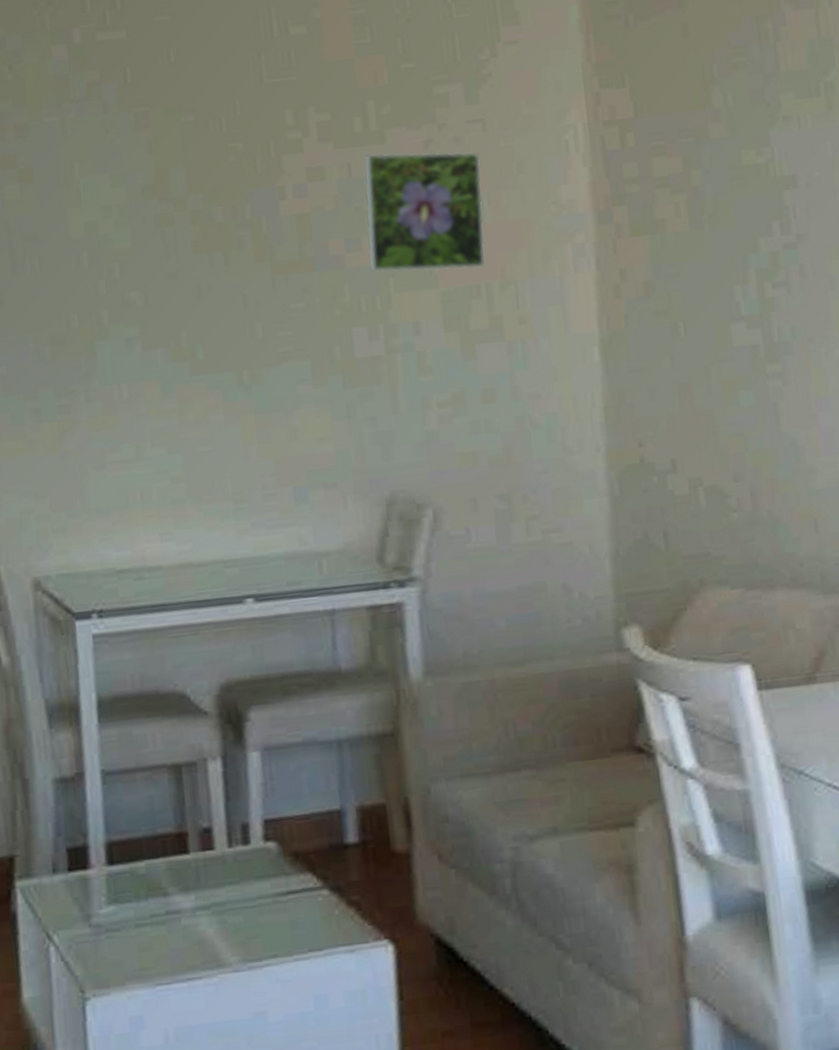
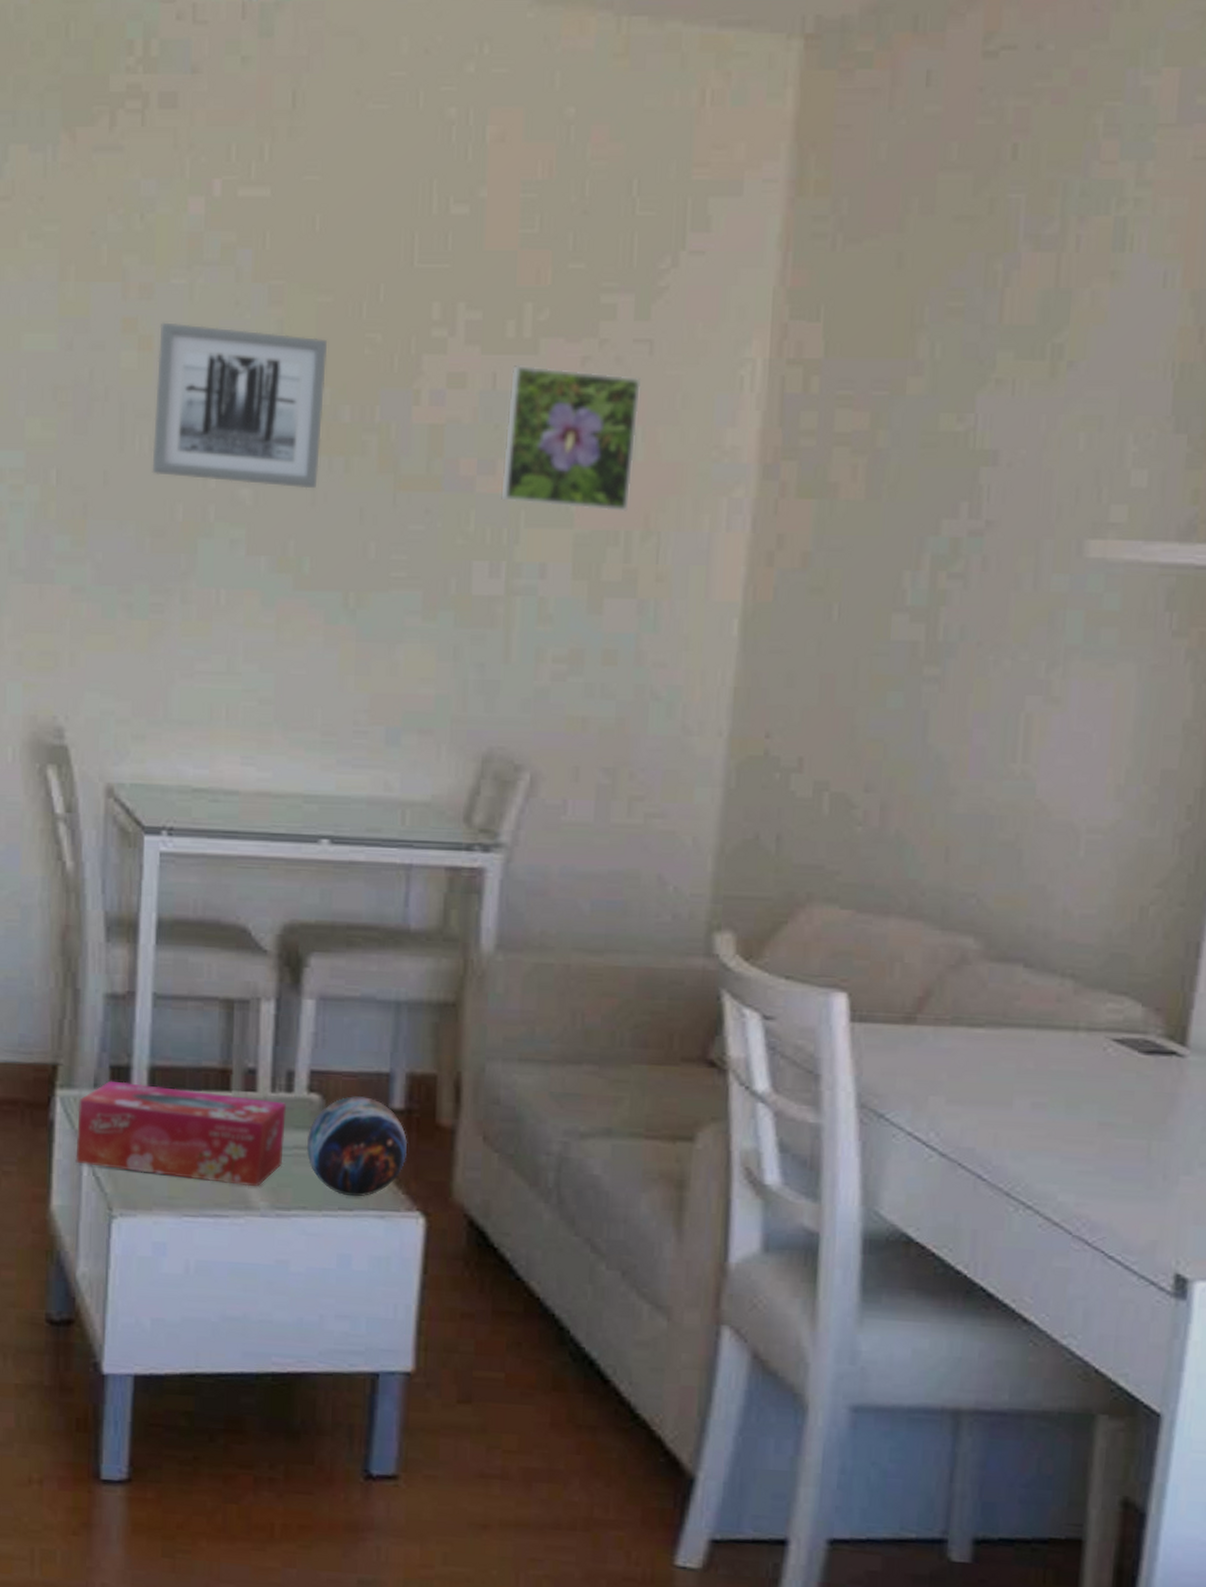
wall art: none [37,152,201,290] -> present [152,322,328,489]
tissue box: none [39,855,248,952] -> present [76,1080,286,1187]
decorative orb: none [268,836,368,937] -> present [306,1096,408,1197]

